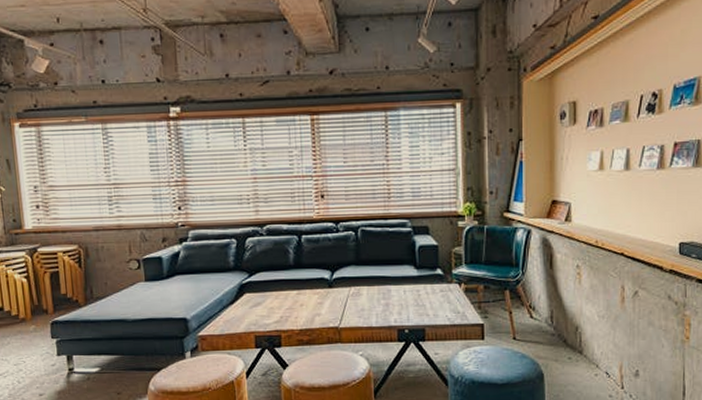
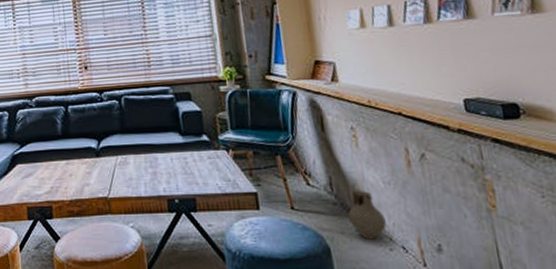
ceramic jug: none [563,322,595,366] -> present [348,190,387,240]

